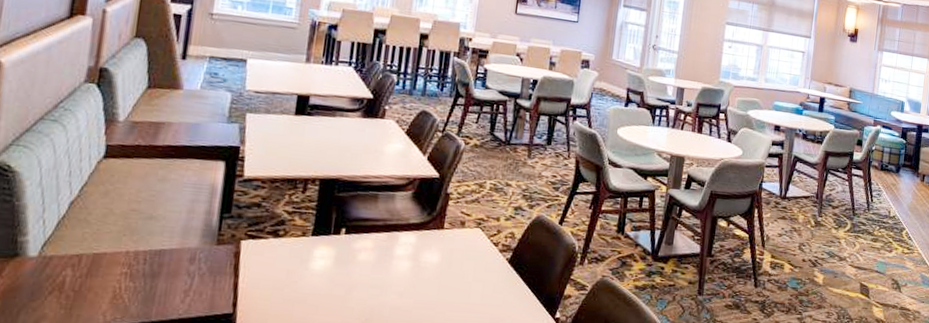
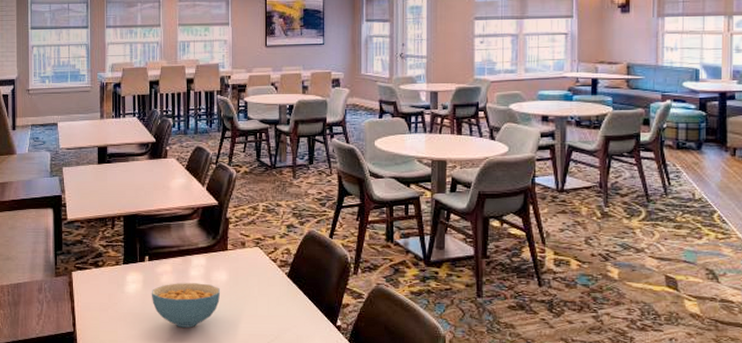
cereal bowl: none [342,261,430,314] -> present [151,283,221,328]

